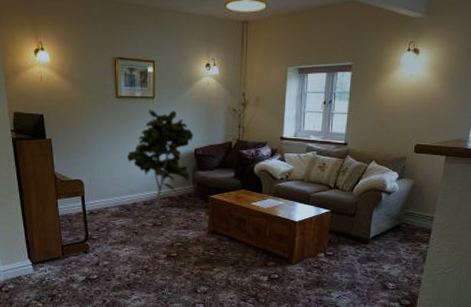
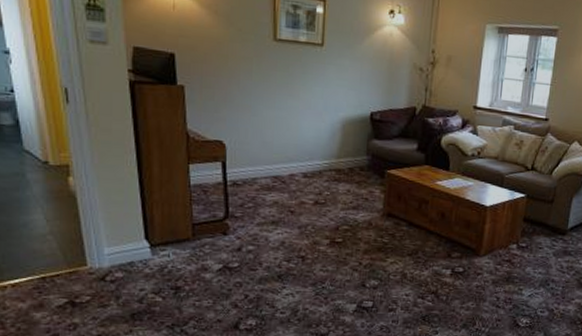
indoor plant: present [127,110,194,209] -> none [284,59,370,184]

